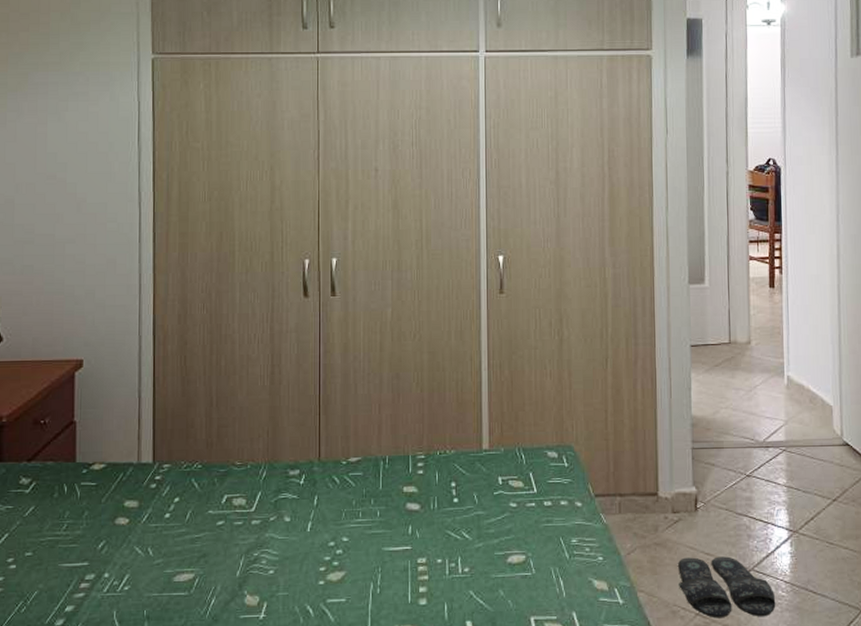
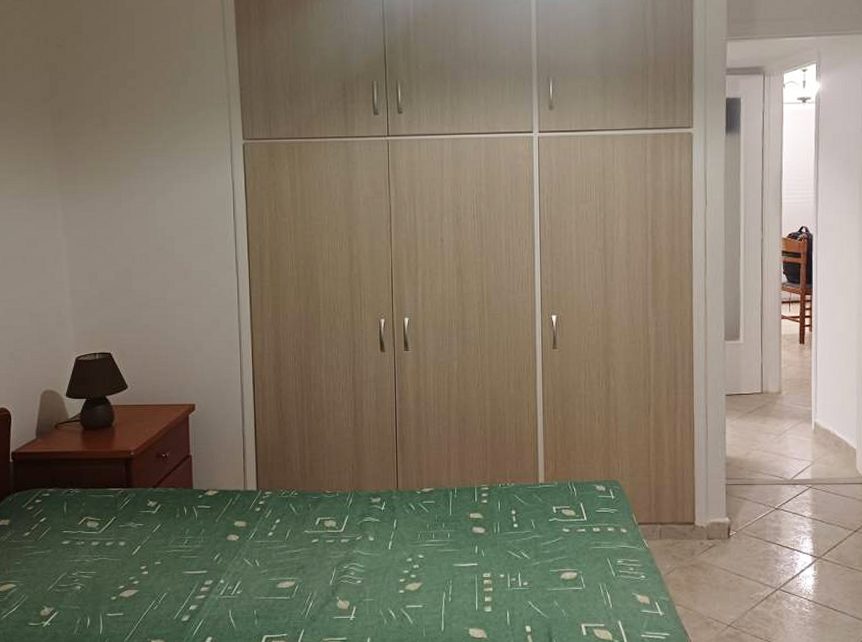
slippers: present [678,556,776,618] -> none [712,577,800,629]

